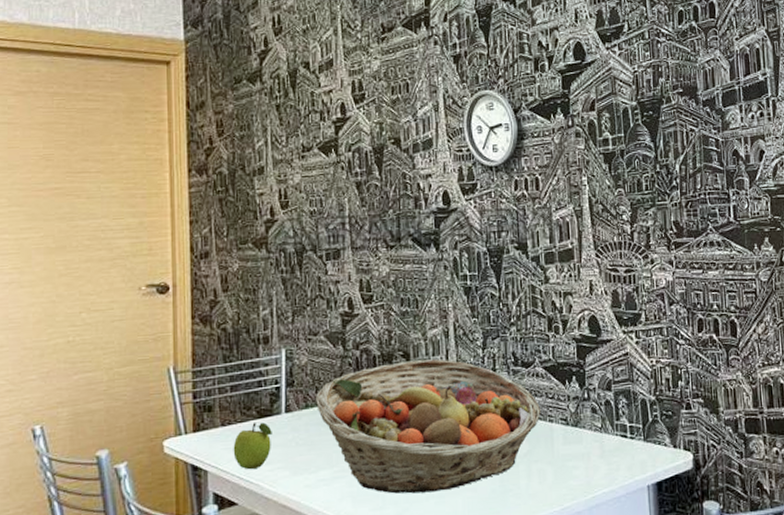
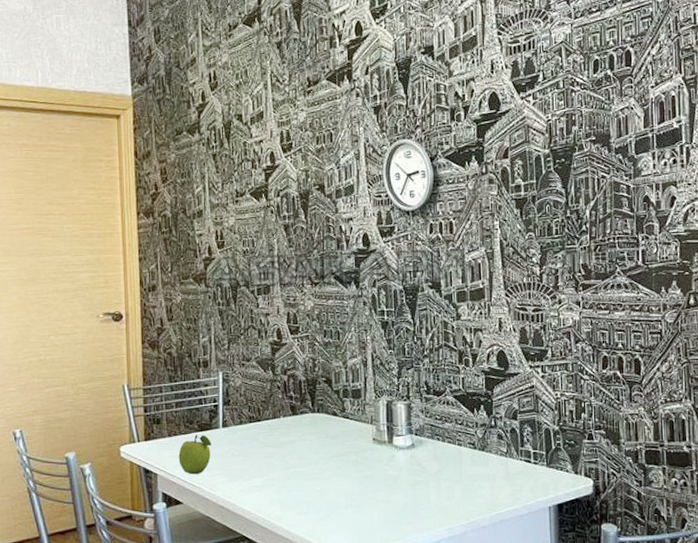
fruit basket: present [316,359,542,494] -> none [249,385,451,502]

